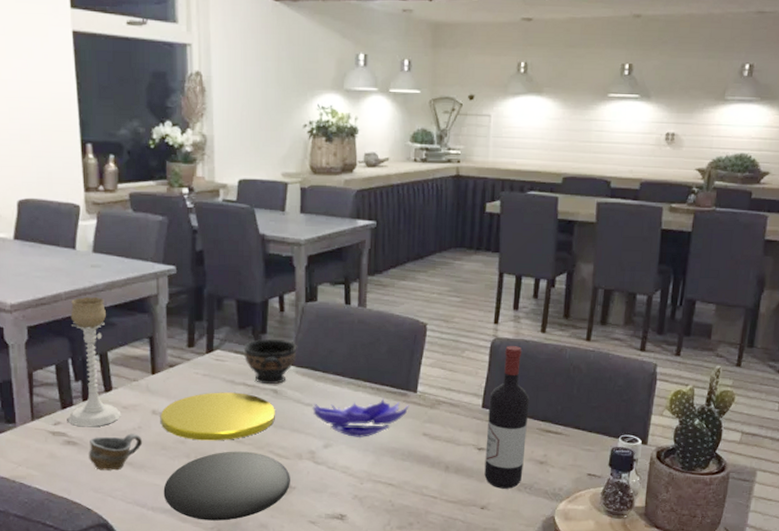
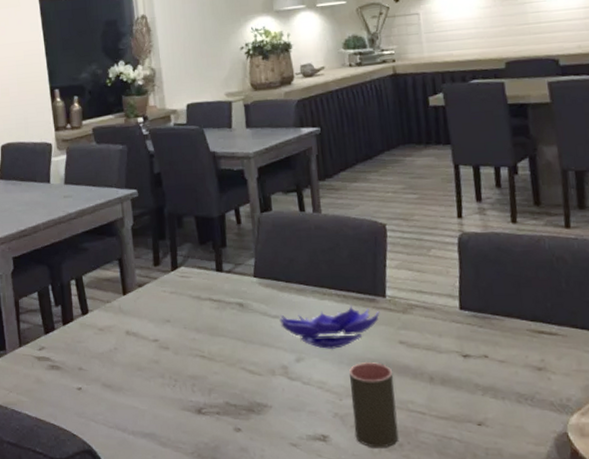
candle holder: present [68,296,121,427] -> none [48,224,98,351]
cup: present [89,433,143,471] -> none [71,355,120,394]
plate: present [160,392,275,441] -> none [133,308,244,360]
plate: present [163,451,290,521] -> none [142,369,266,445]
bowl: present [243,338,297,385] -> none [206,251,258,299]
cup: none [371,451,412,527] -> present [349,362,399,448]
wine bottle: present [484,346,530,489] -> none [466,240,520,401]

